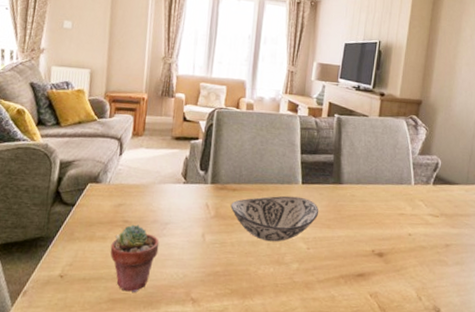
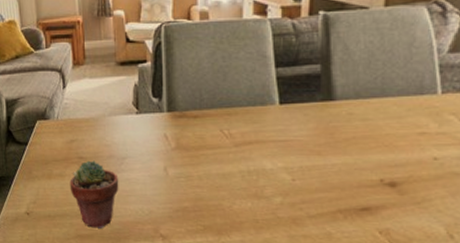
decorative bowl: present [230,196,319,242] -> none [193,119,305,174]

